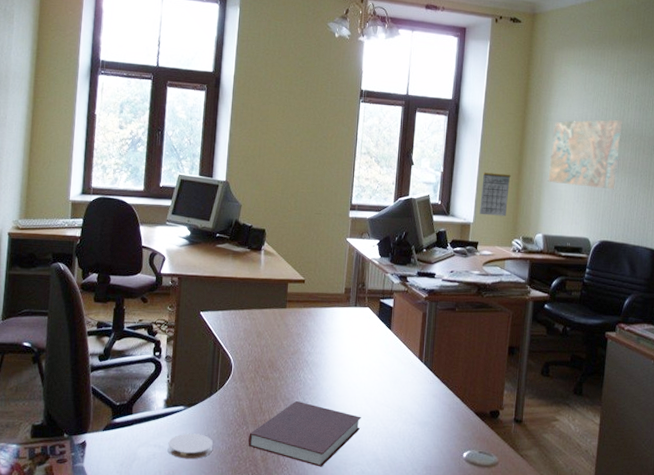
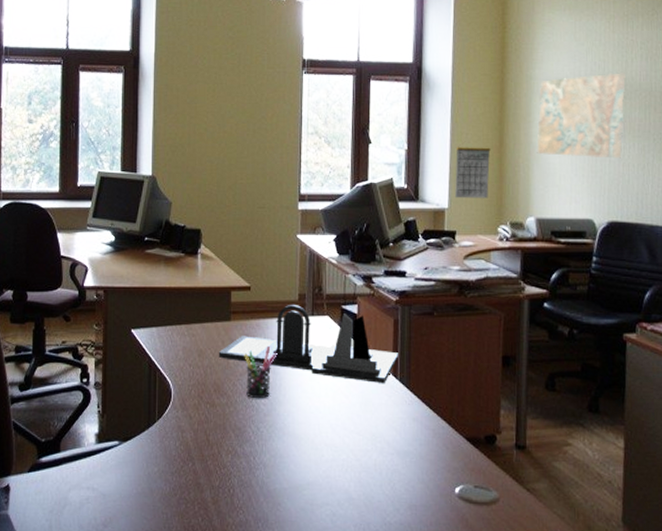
coaster: present [167,433,214,460] -> none [102,472,155,504]
notebook: present [248,400,361,467] -> none [195,430,328,509]
desk organizer: none [274,297,424,366] -> present [218,305,398,384]
pen holder: none [296,330,324,375] -> present [244,345,278,399]

